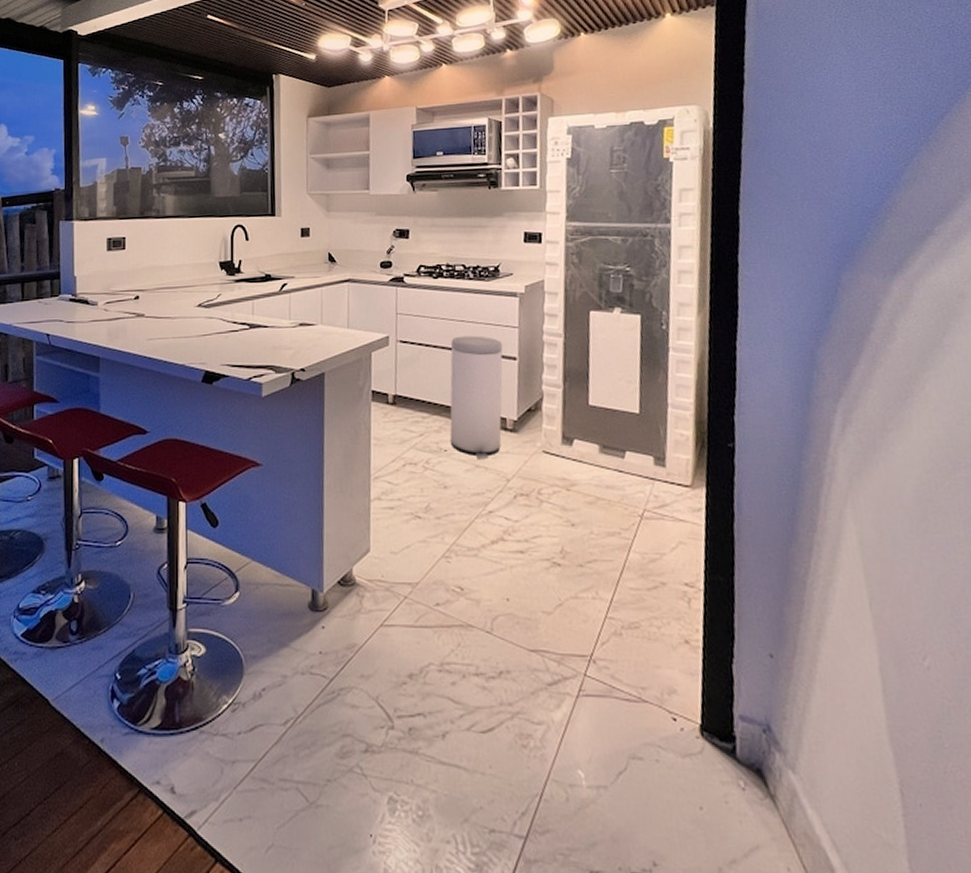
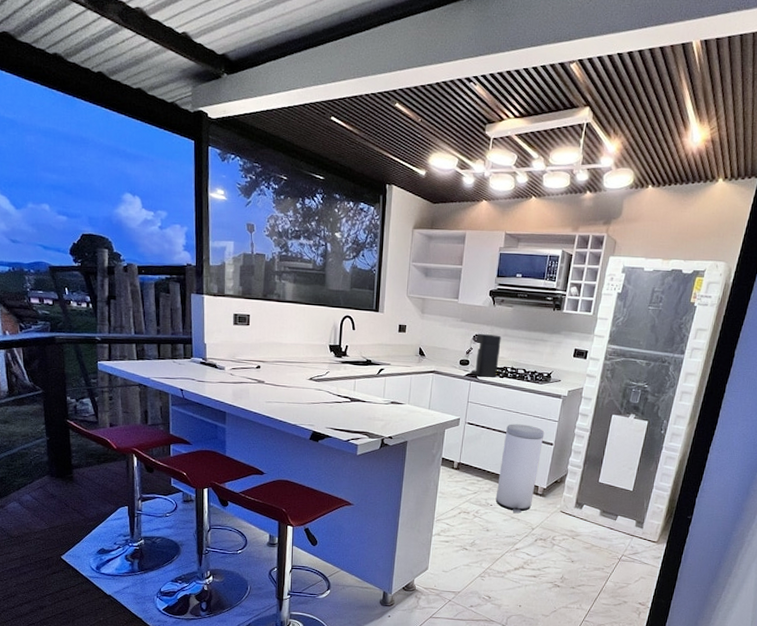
coffee maker: none [396,226,429,281] -> present [471,334,501,378]

